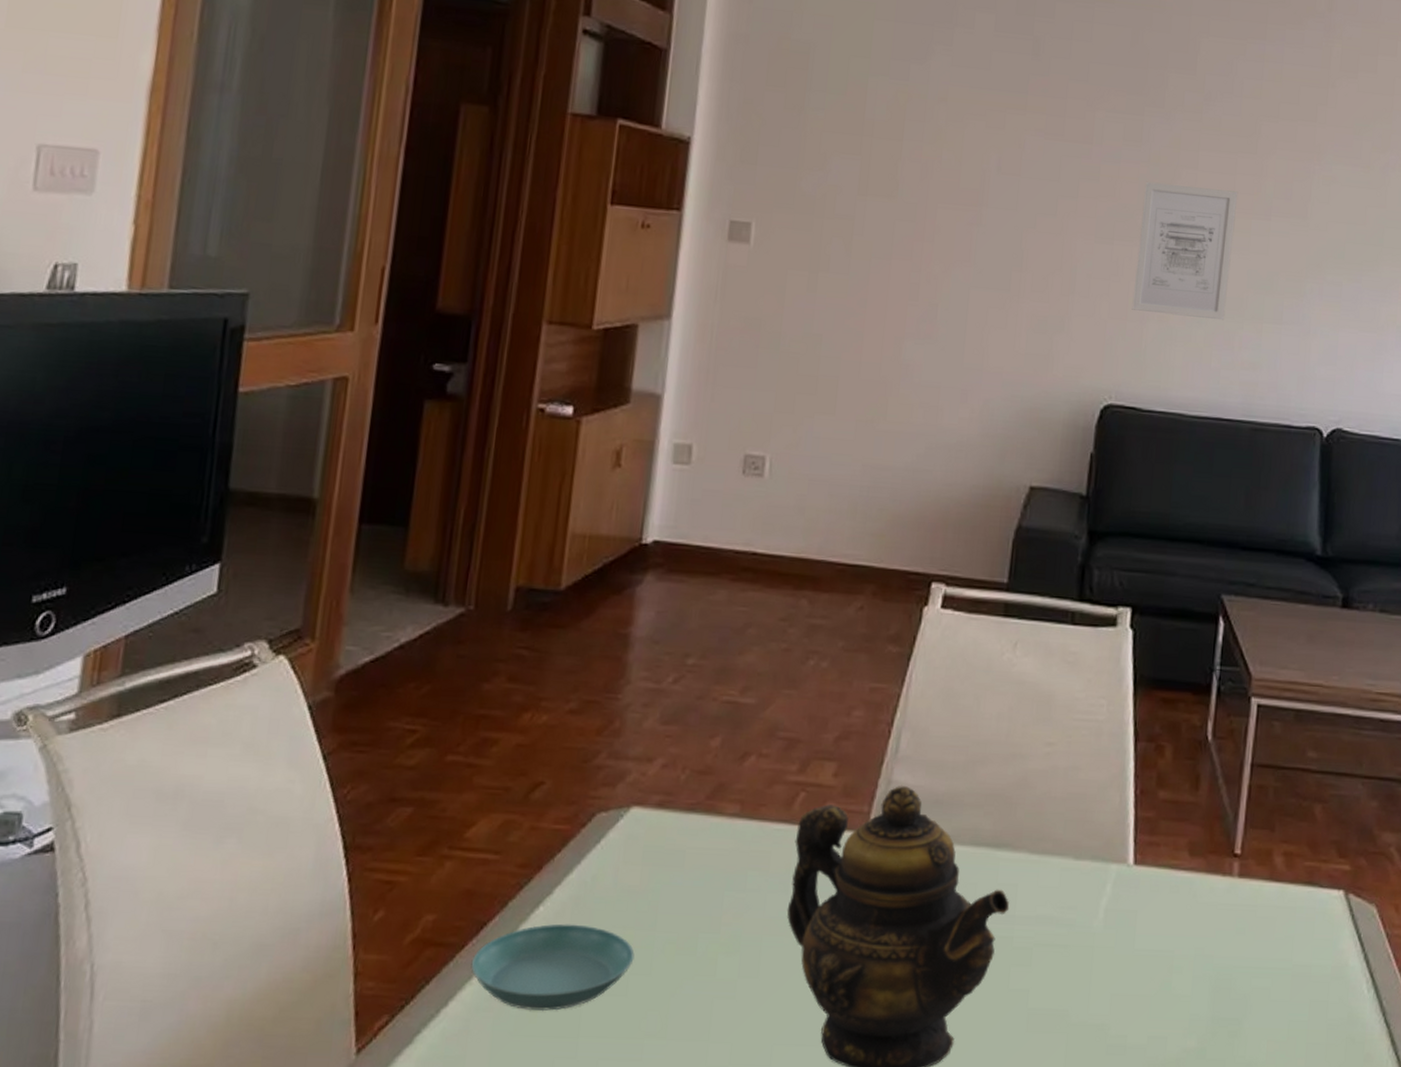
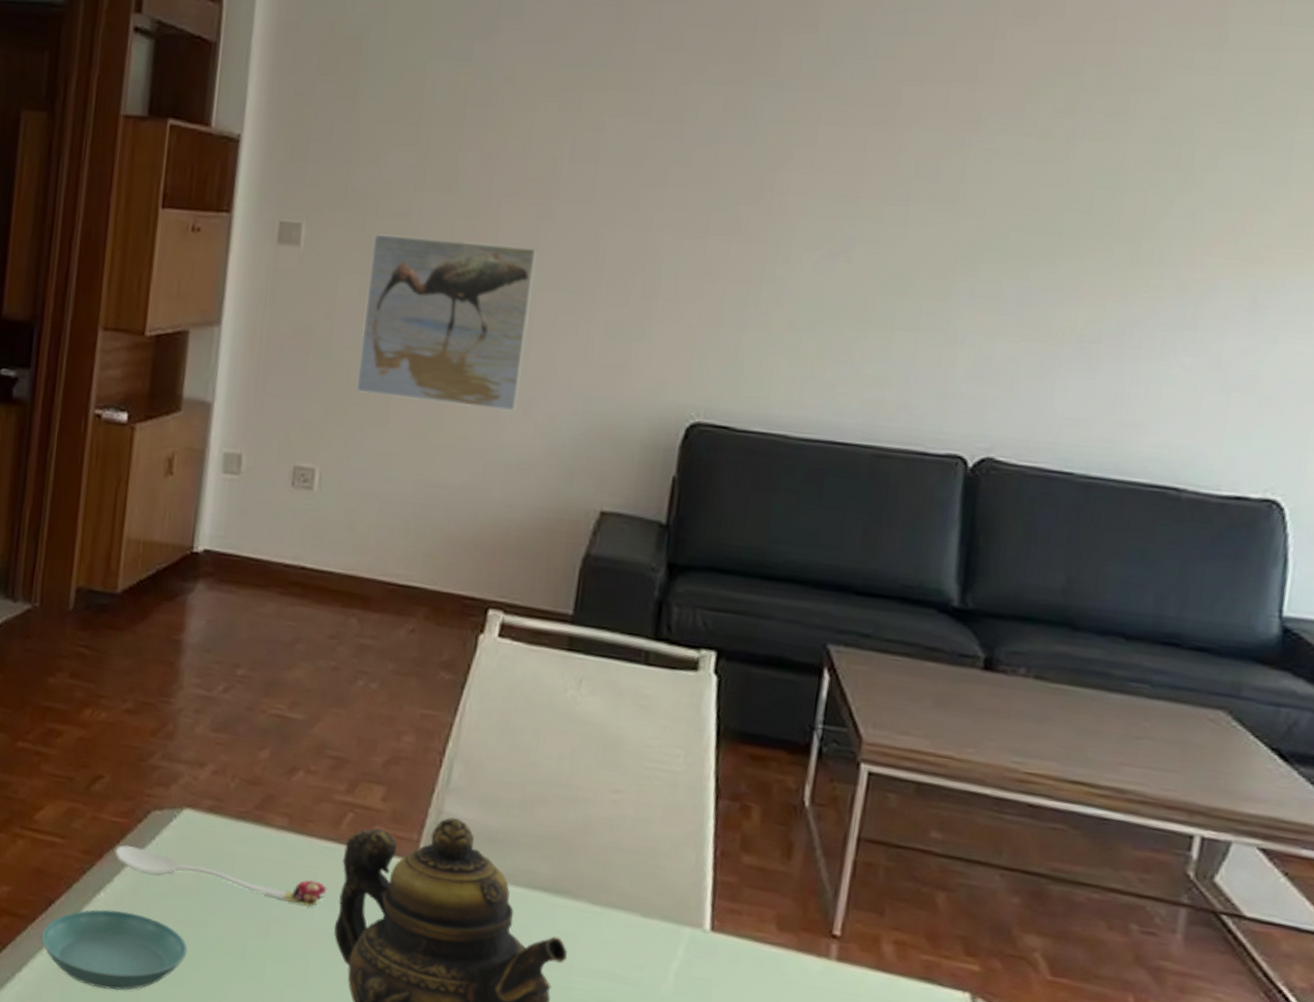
spoon: none [556,853,780,892] -> present [115,845,327,907]
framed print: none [805,233,970,398] -> present [356,232,538,412]
wall art: present [1132,181,1238,321] -> none [727,164,868,327]

